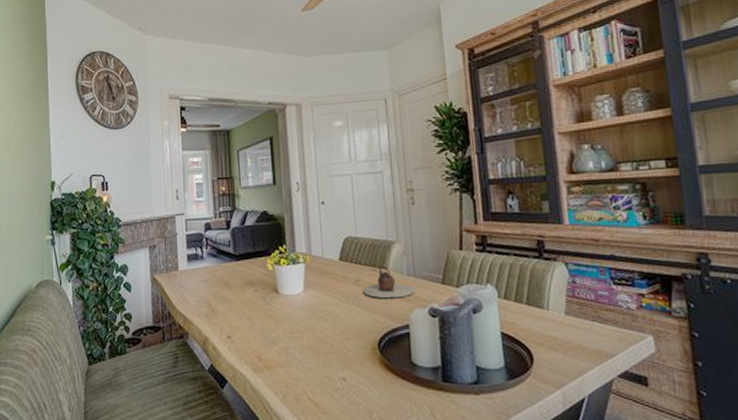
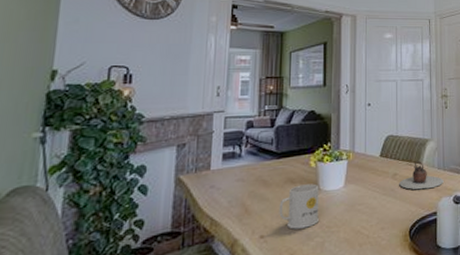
mug: none [242,287,281,332] -> present [279,184,319,230]

